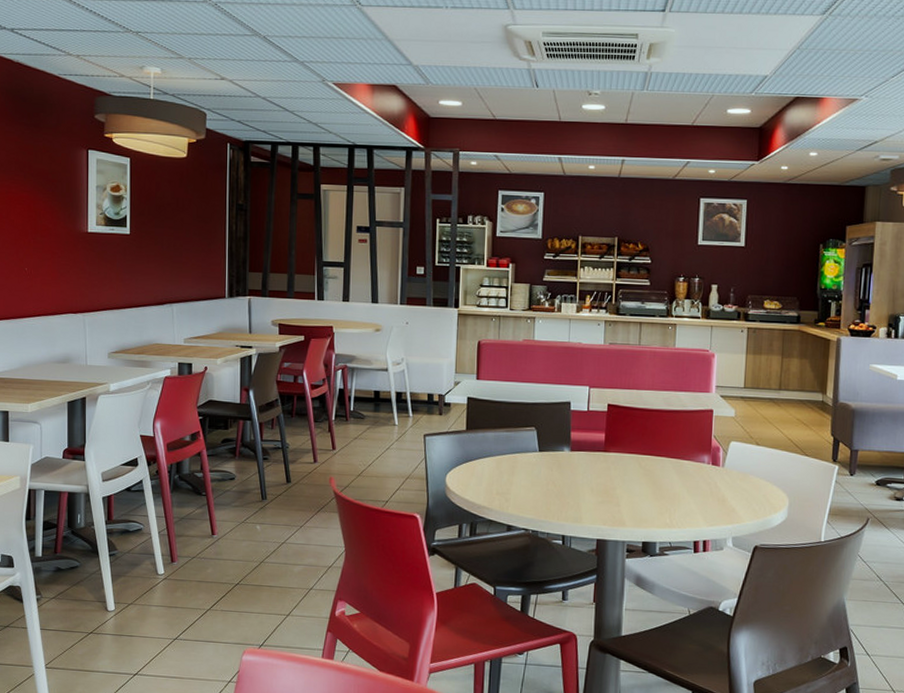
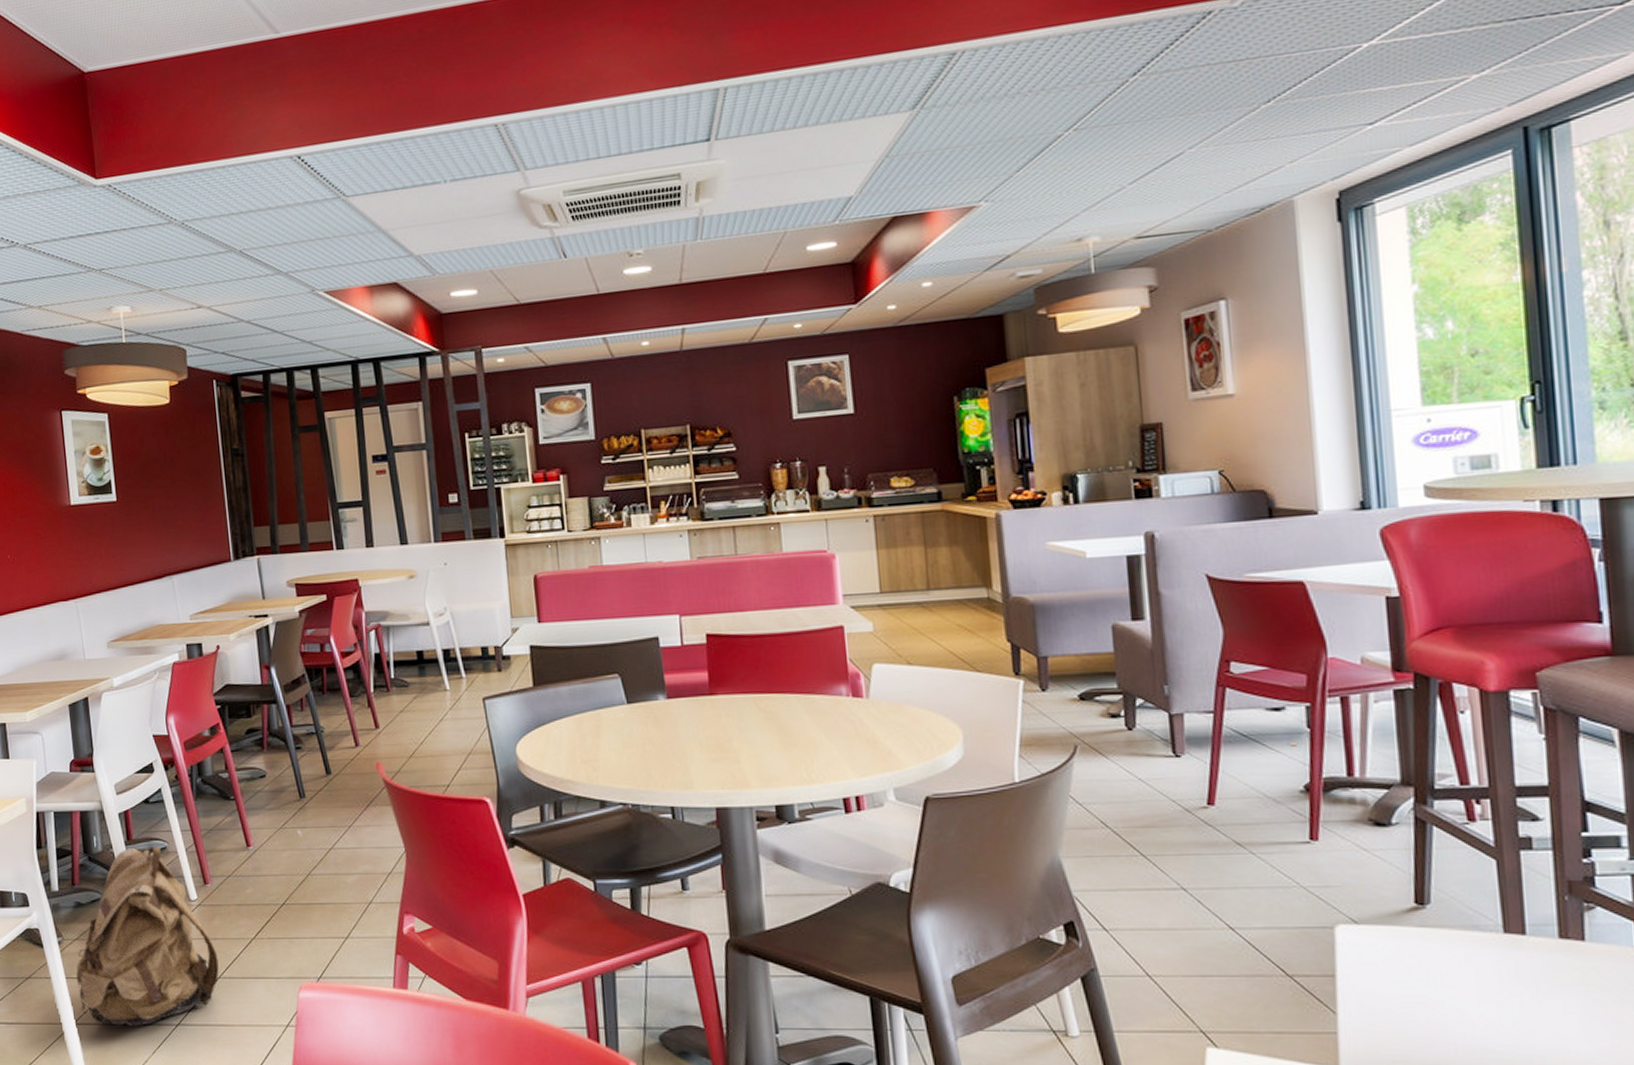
backpack: none [50,527,176,674] -> present [76,846,219,1027]

